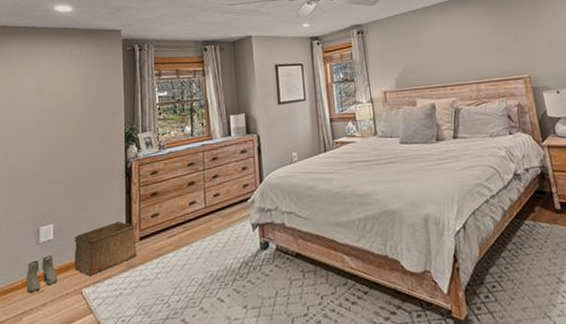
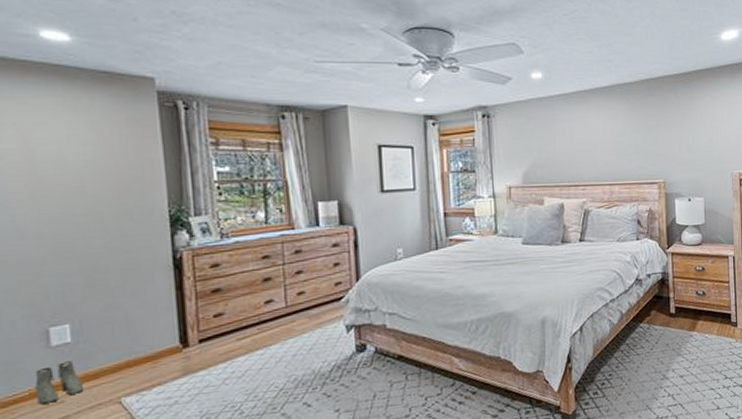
storage bin: present [75,221,137,277] -> none [105,322,196,384]

